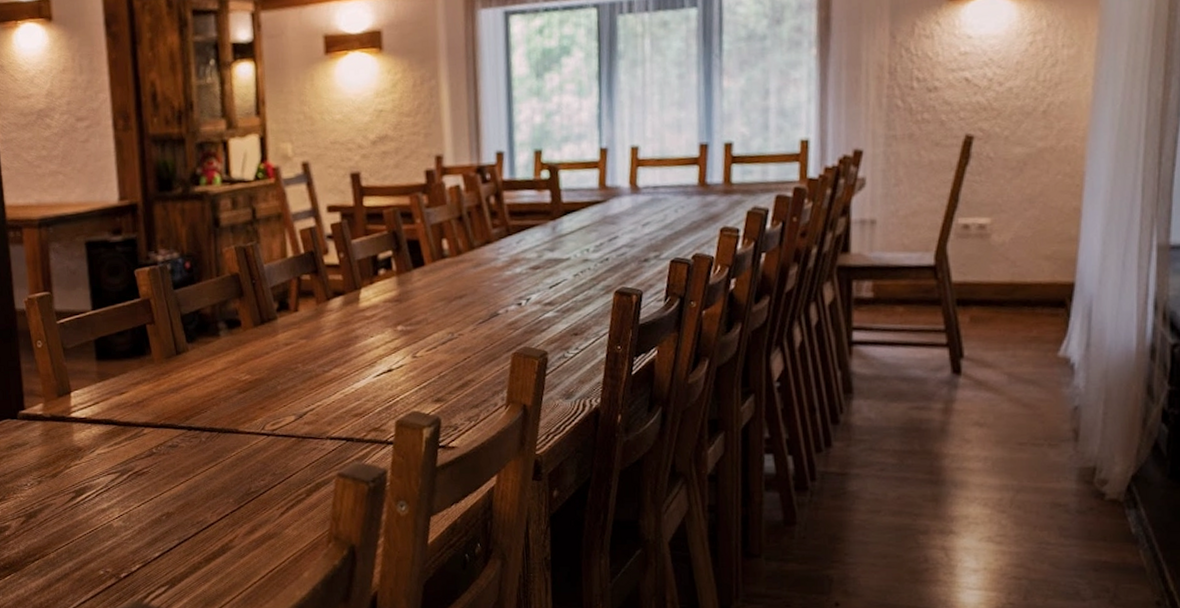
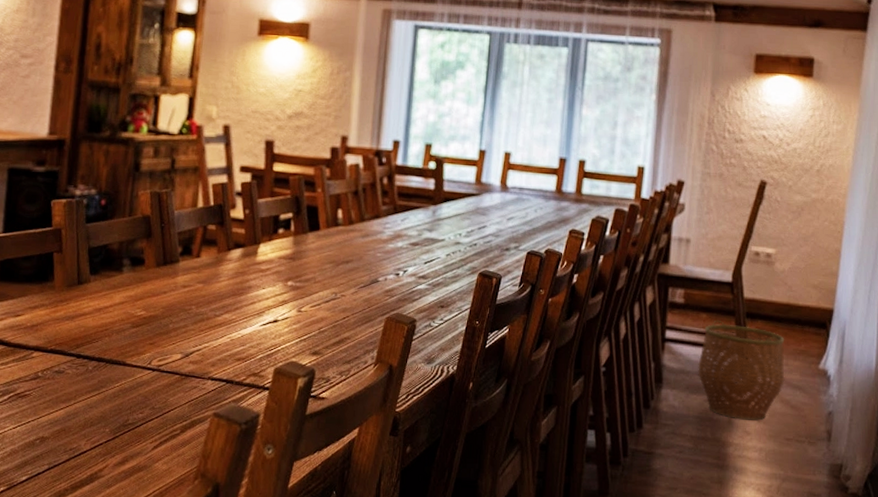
basket: none [897,313,1013,427] -> present [698,321,785,421]

